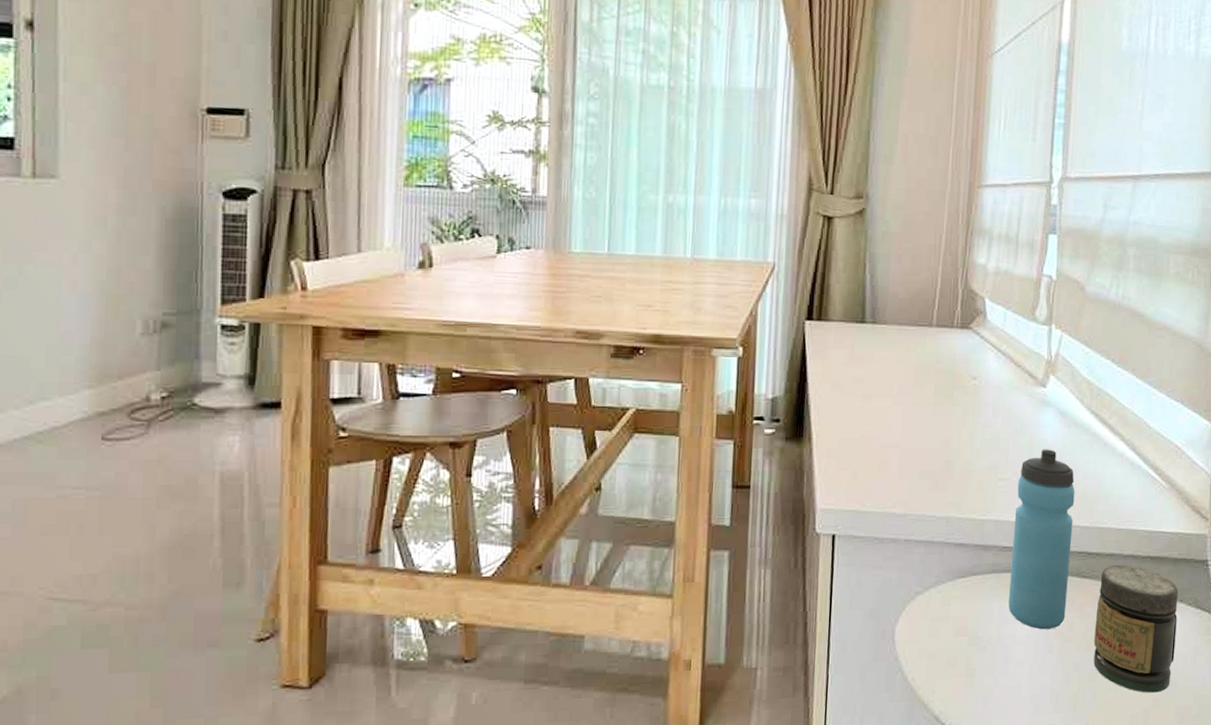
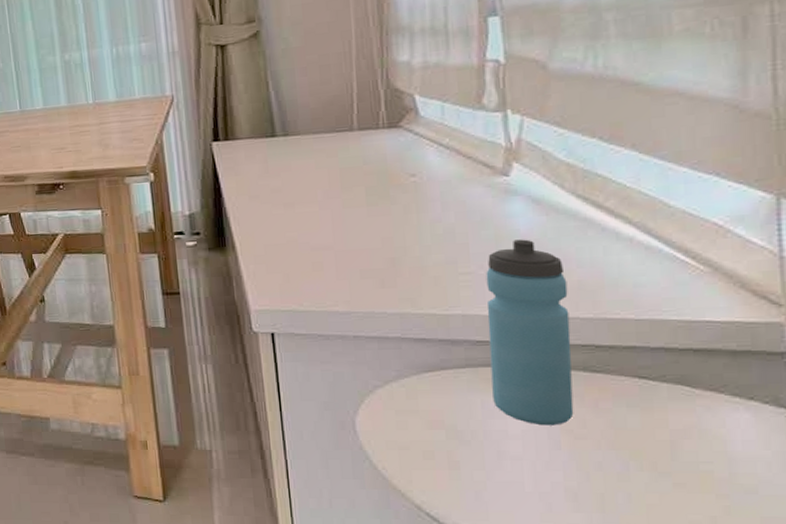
jar: present [1093,564,1178,693] -> none [618,357,750,500]

